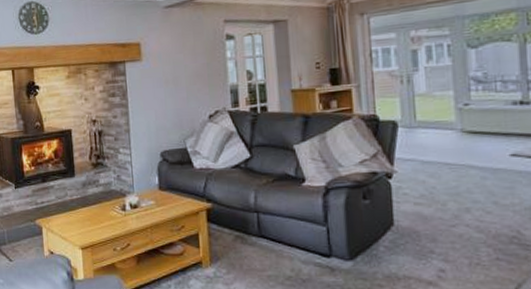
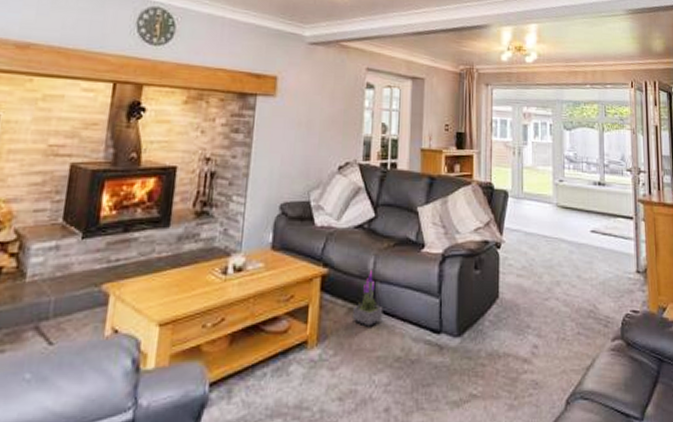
potted plant: none [240,203,270,251] -> present [353,270,383,327]

